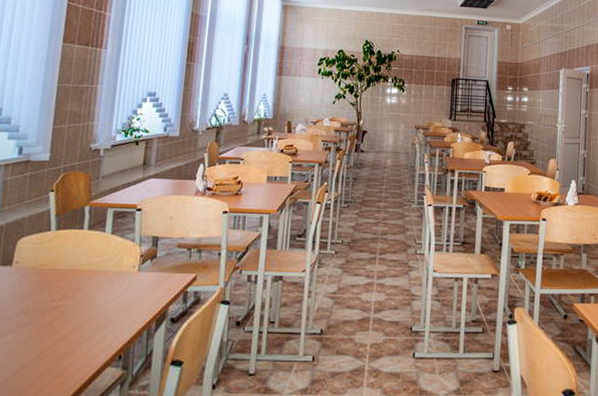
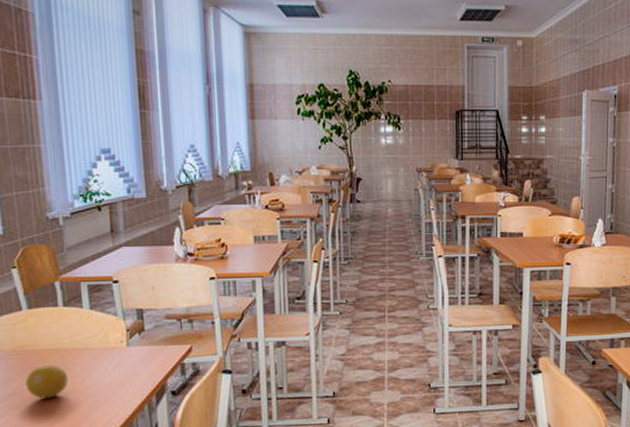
fruit: none [38,285,79,318] -> present [25,365,68,399]

